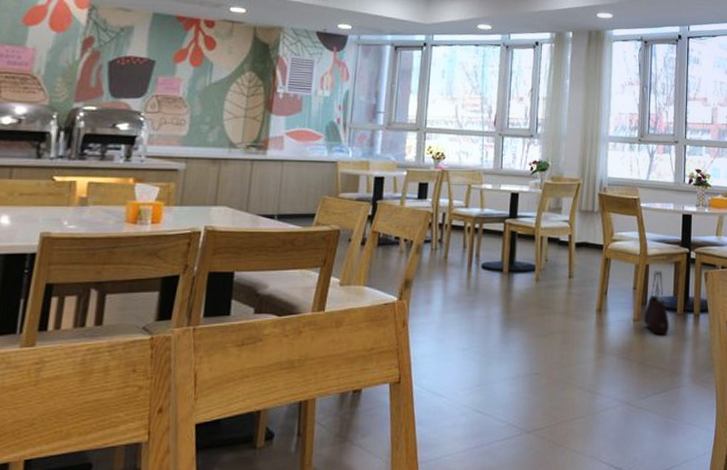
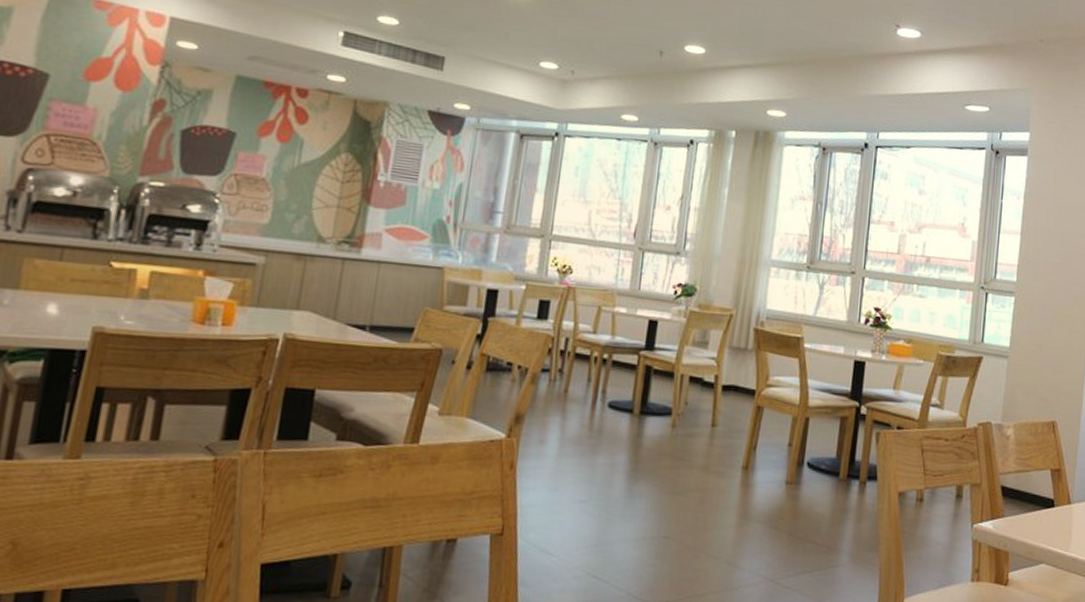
handbag: present [643,271,670,336] -> none [797,426,830,504]

